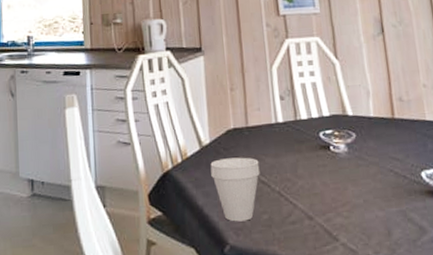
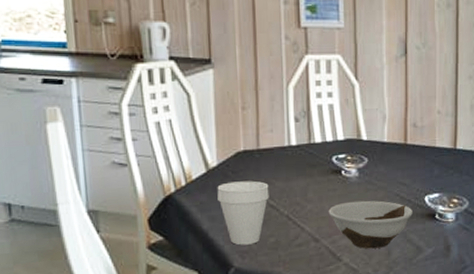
bowl: none [320,176,410,229] -> present [328,200,413,249]

